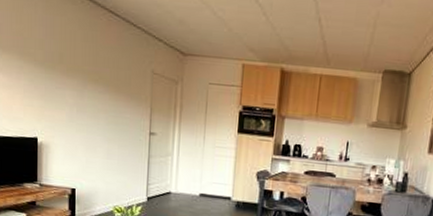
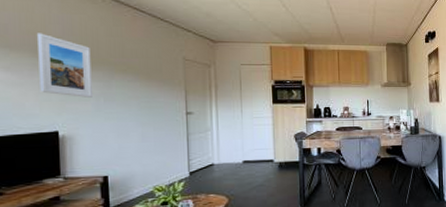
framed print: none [25,34,68,106] -> present [37,33,92,97]

